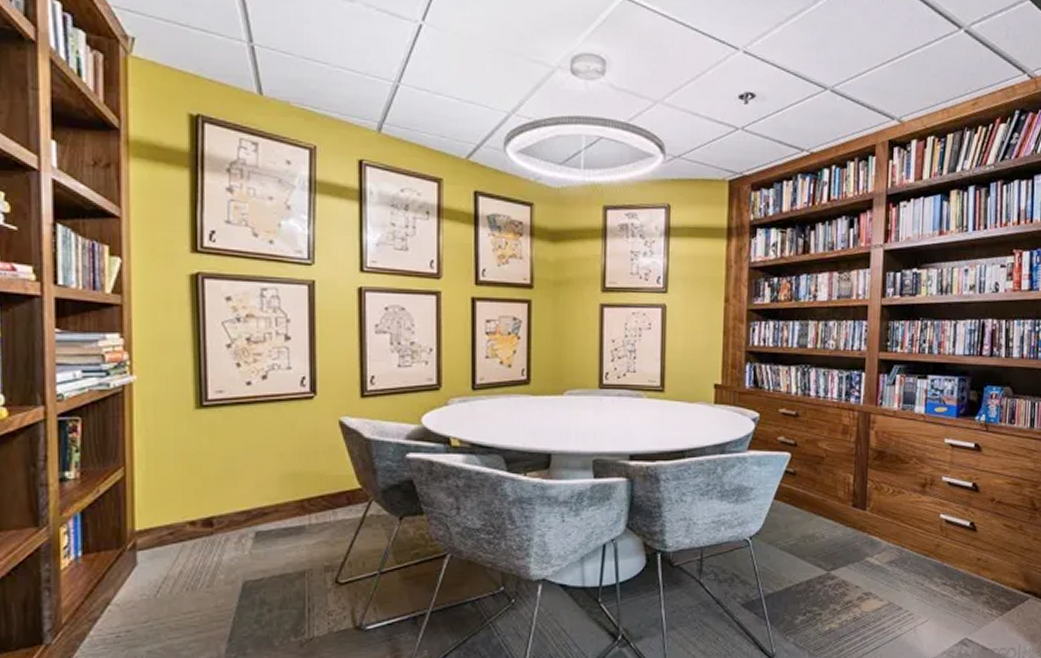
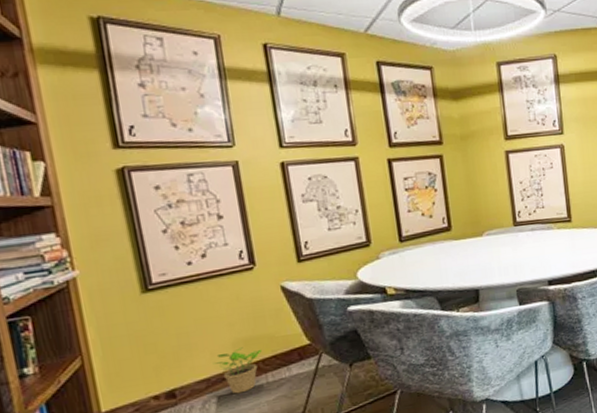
potted plant: none [256,482,309,532] -> present [213,347,262,394]

